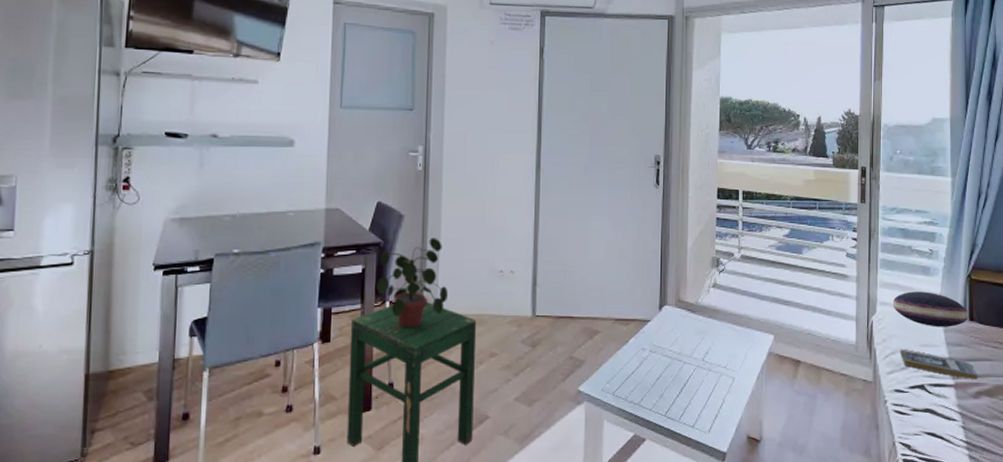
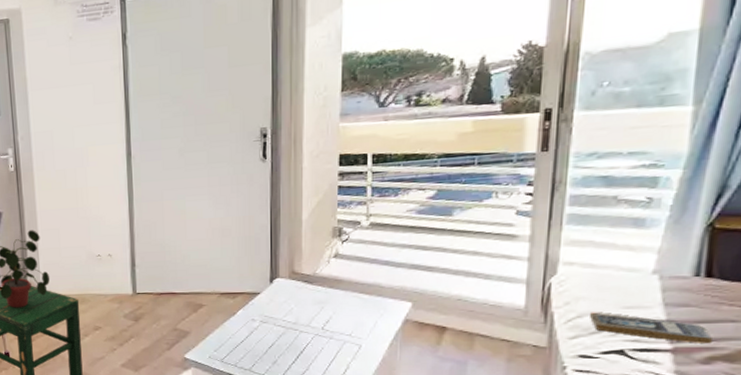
cushion: present [892,291,969,327] -> none [582,247,705,287]

